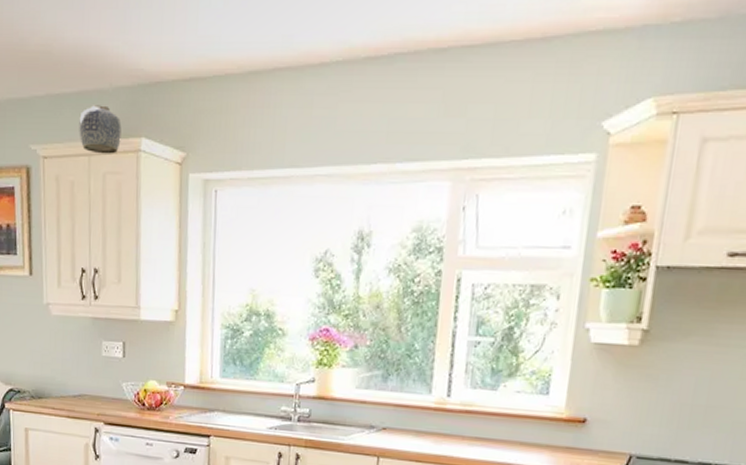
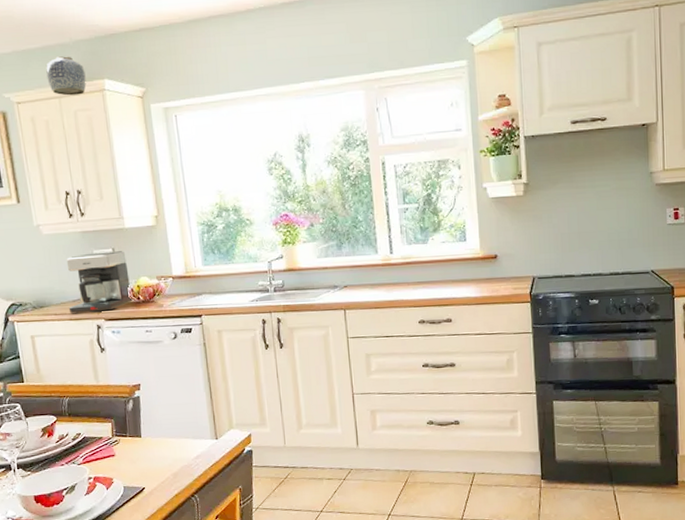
coffee maker: none [67,343,137,414] -> present [66,251,133,314]

